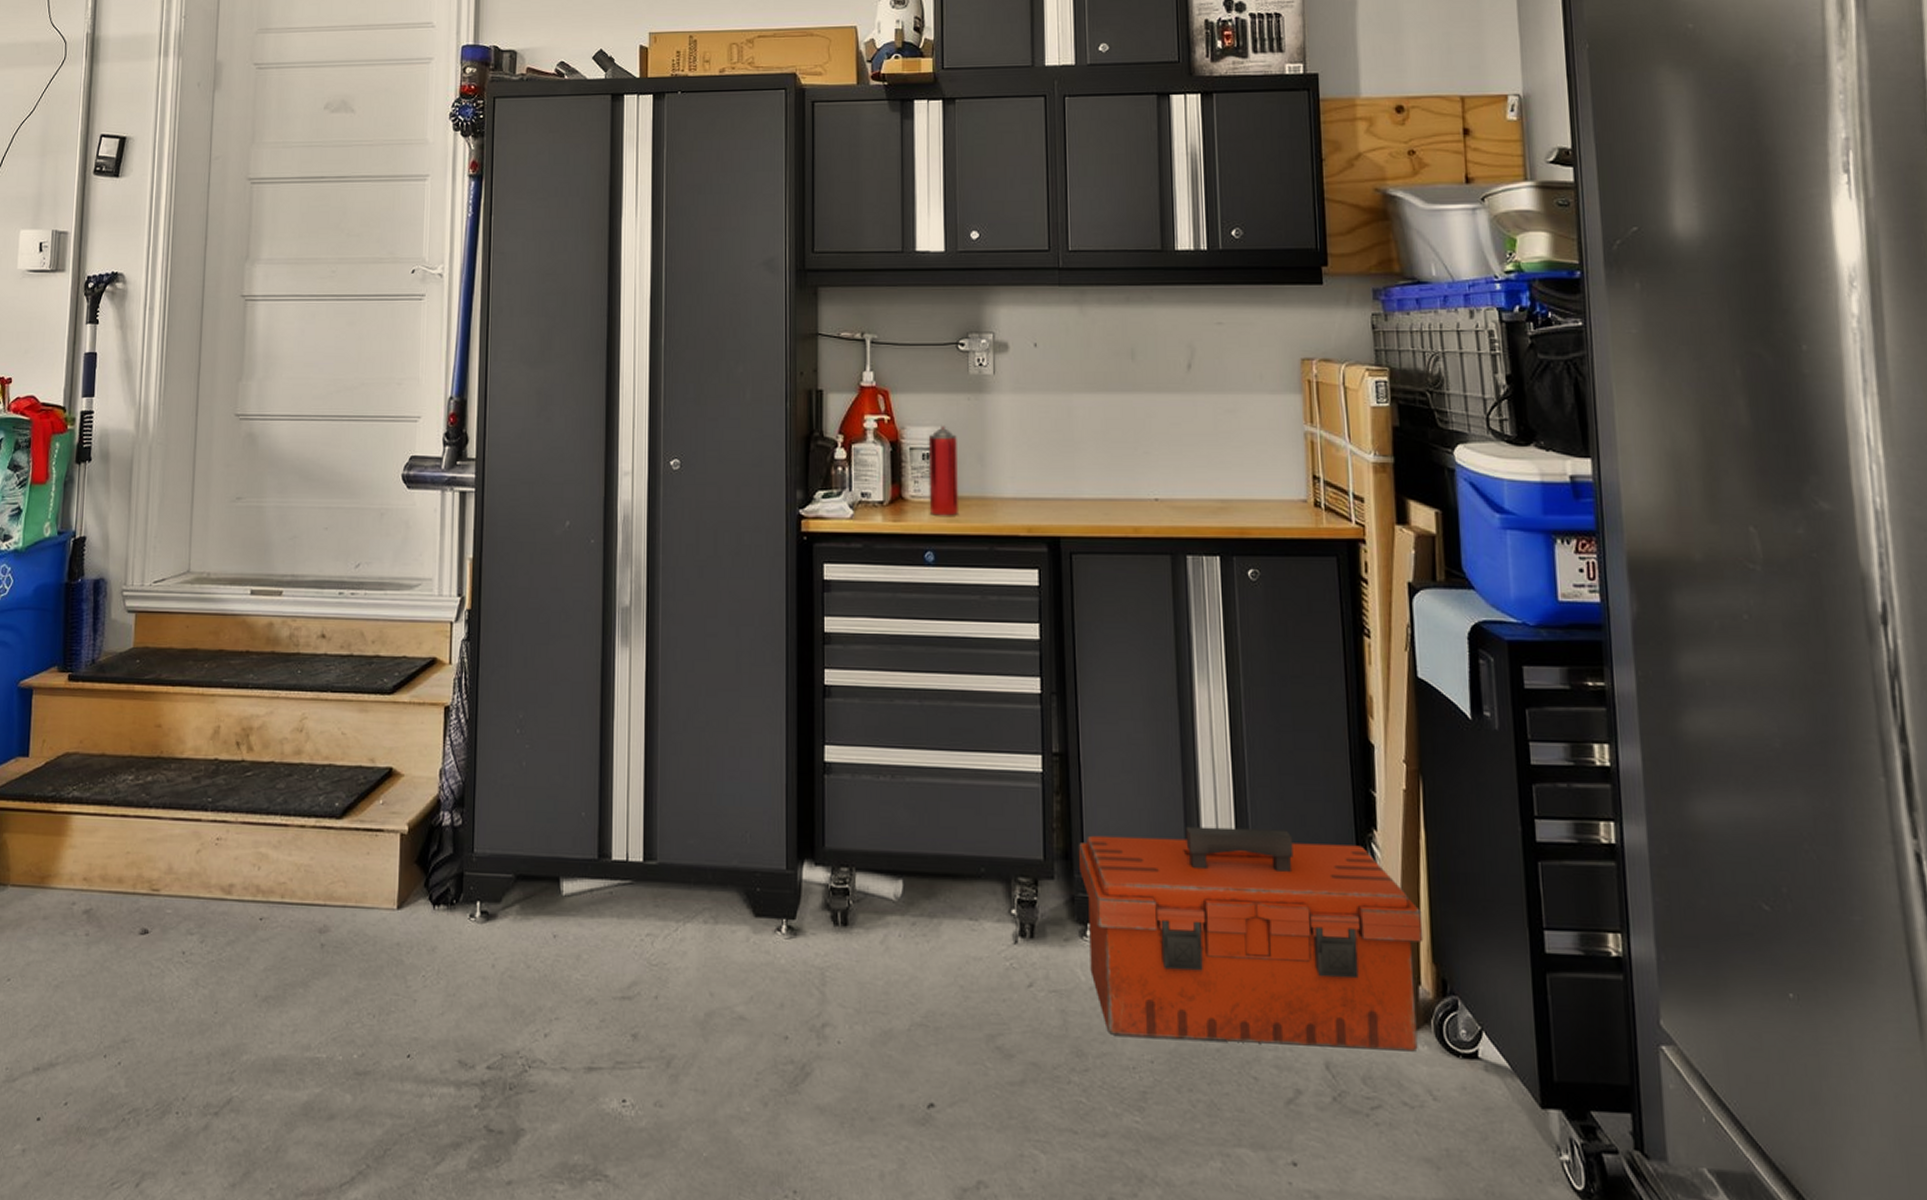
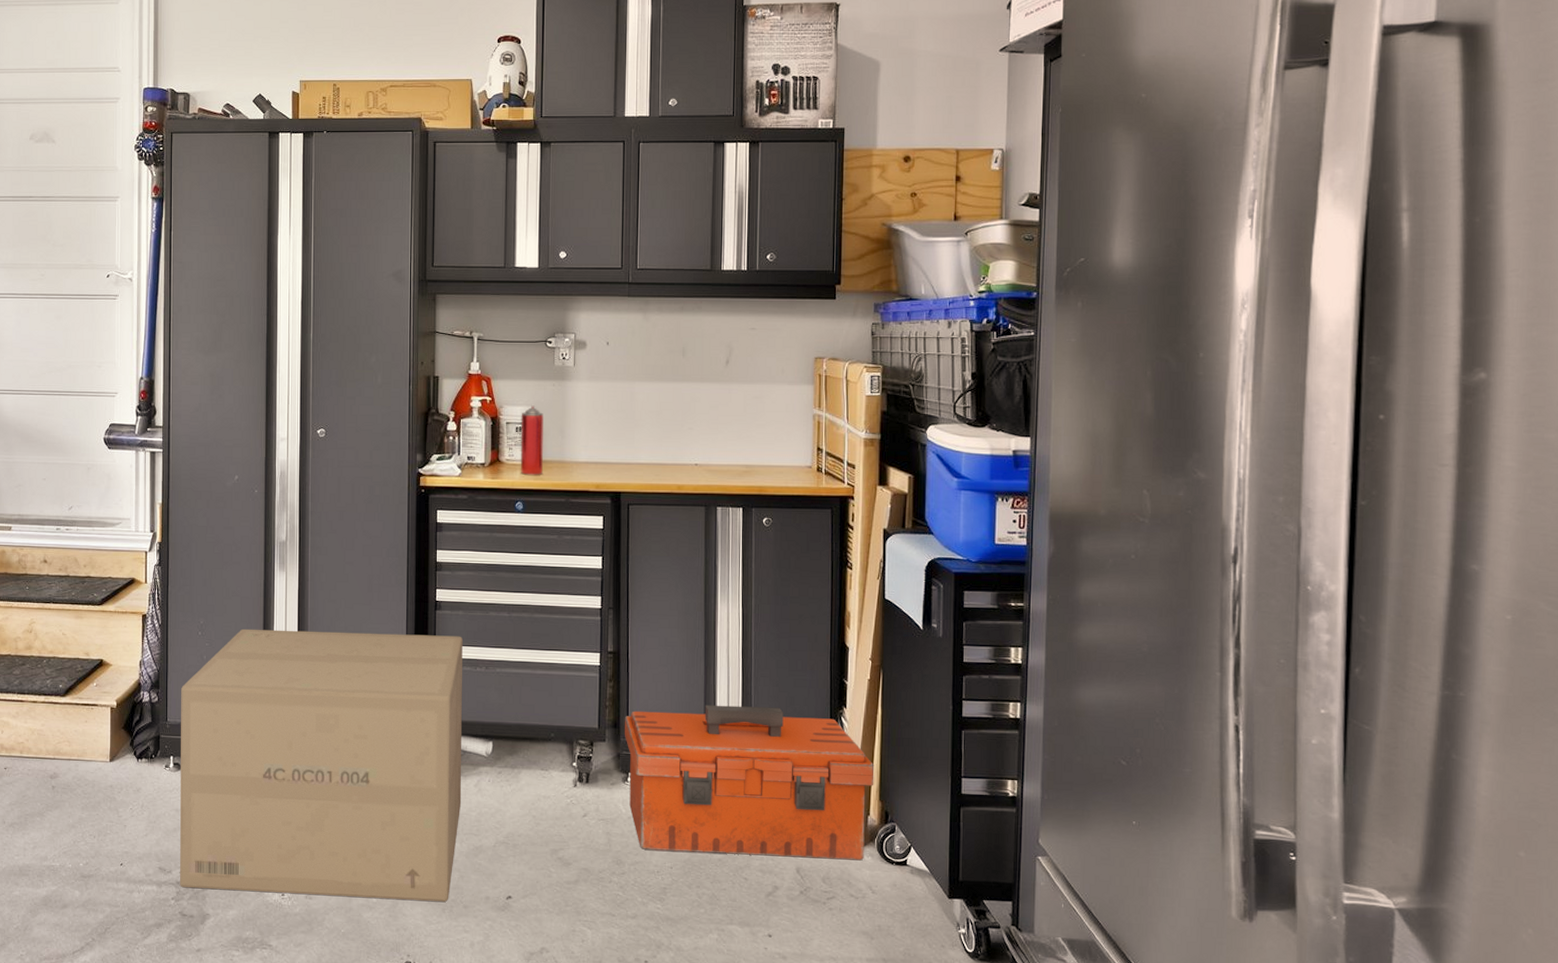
cardboard box: none [486,724,863,1112] -> present [180,628,463,902]

